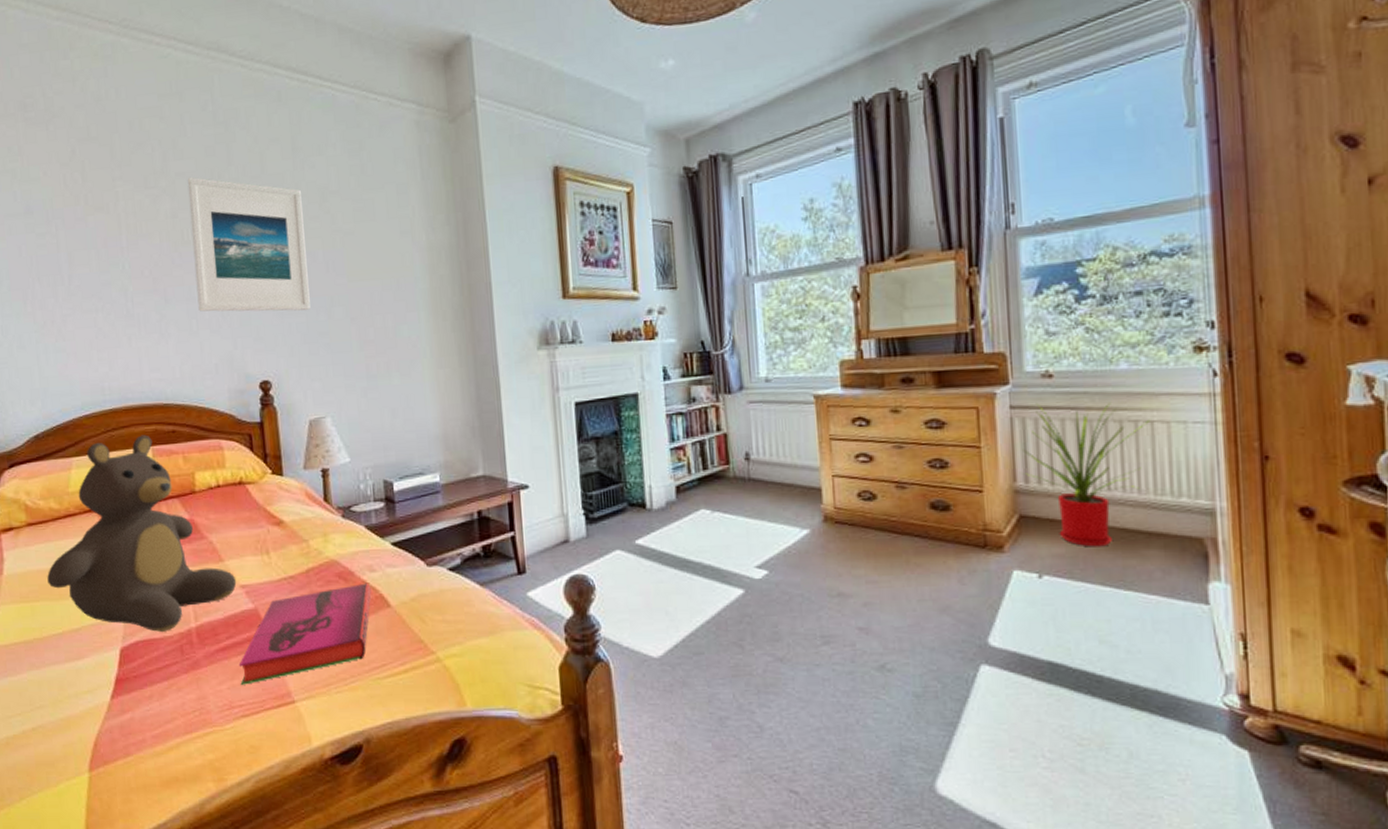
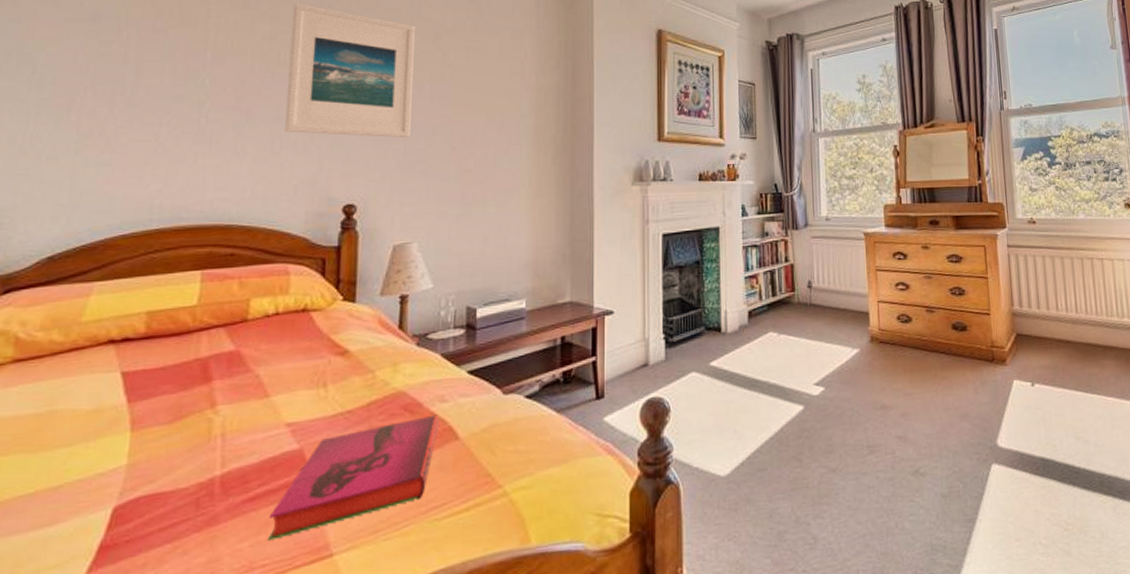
teddy bear: present [47,434,237,632] -> none [27,257,282,484]
house plant: present [1022,403,1150,547] -> none [1017,243,1100,359]

